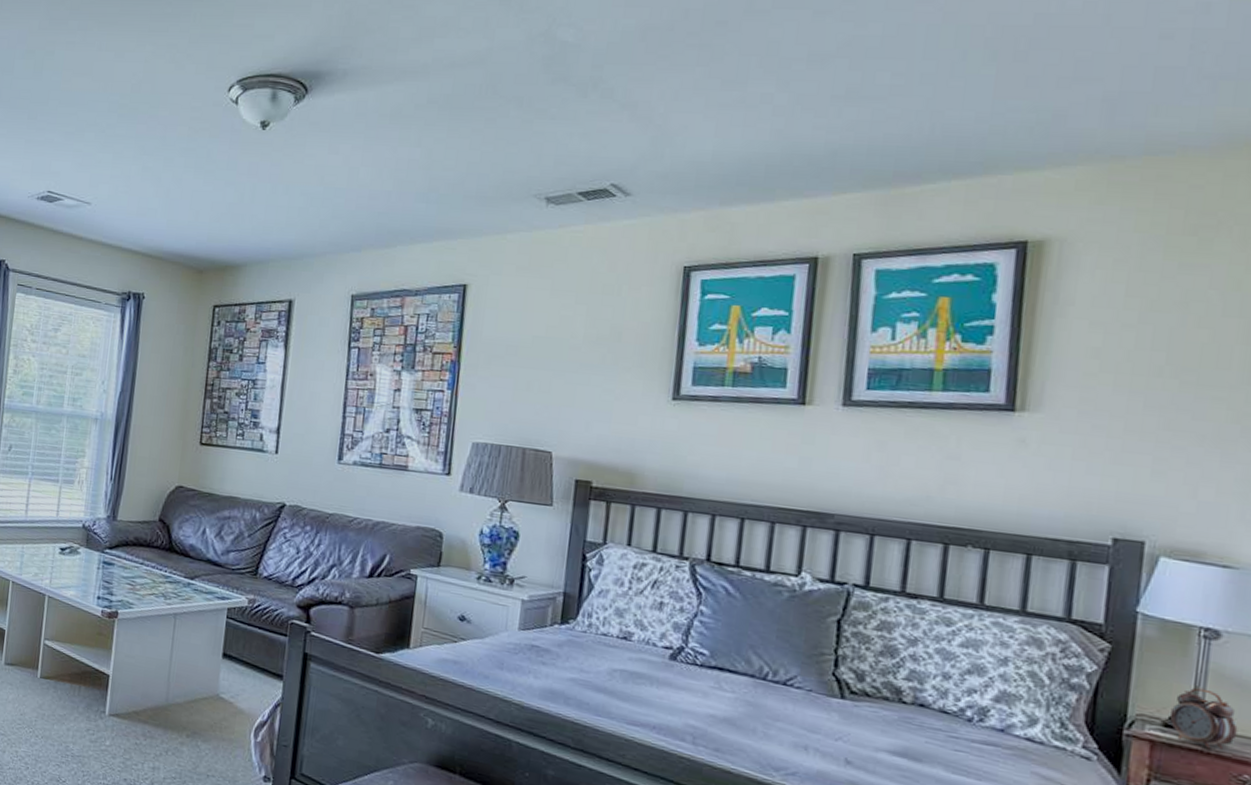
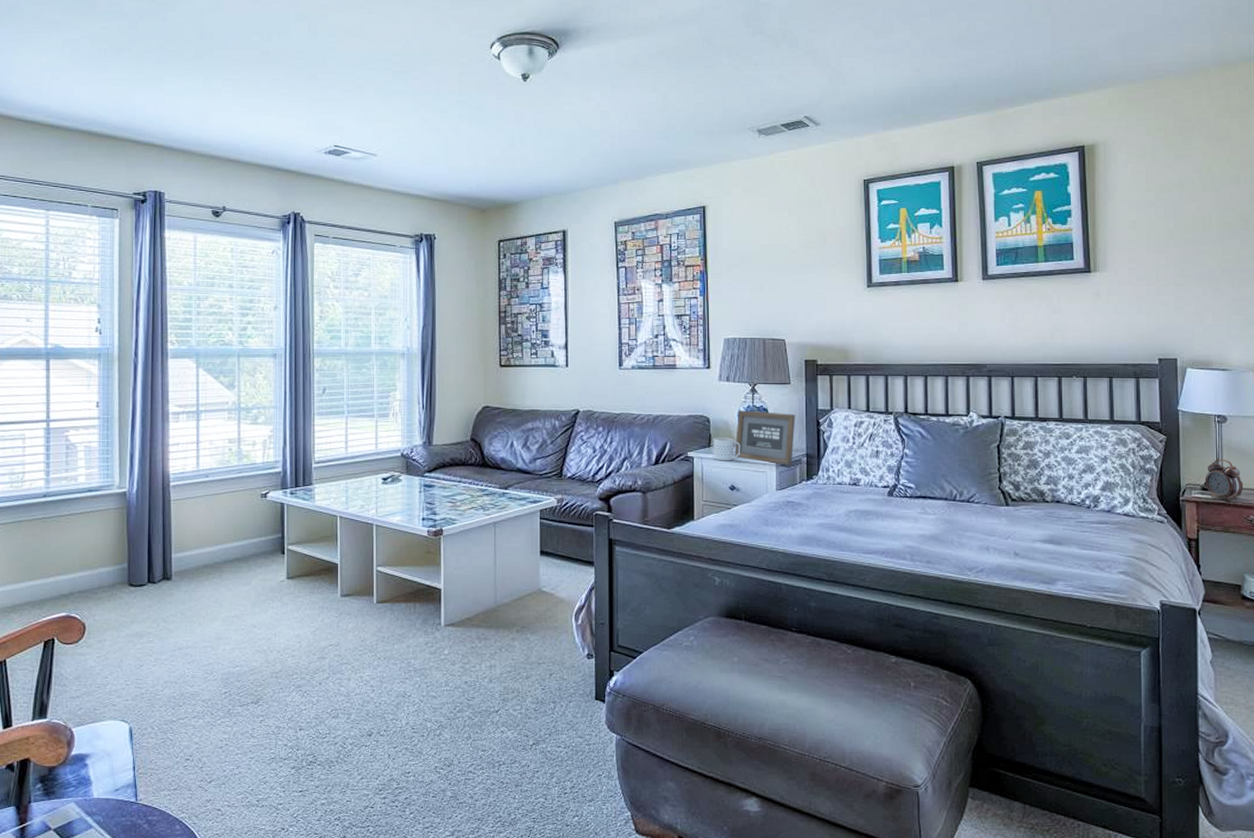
mug: none [441,556,478,587] -> present [713,437,740,461]
picture frame: none [469,528,556,603] -> present [734,410,796,465]

